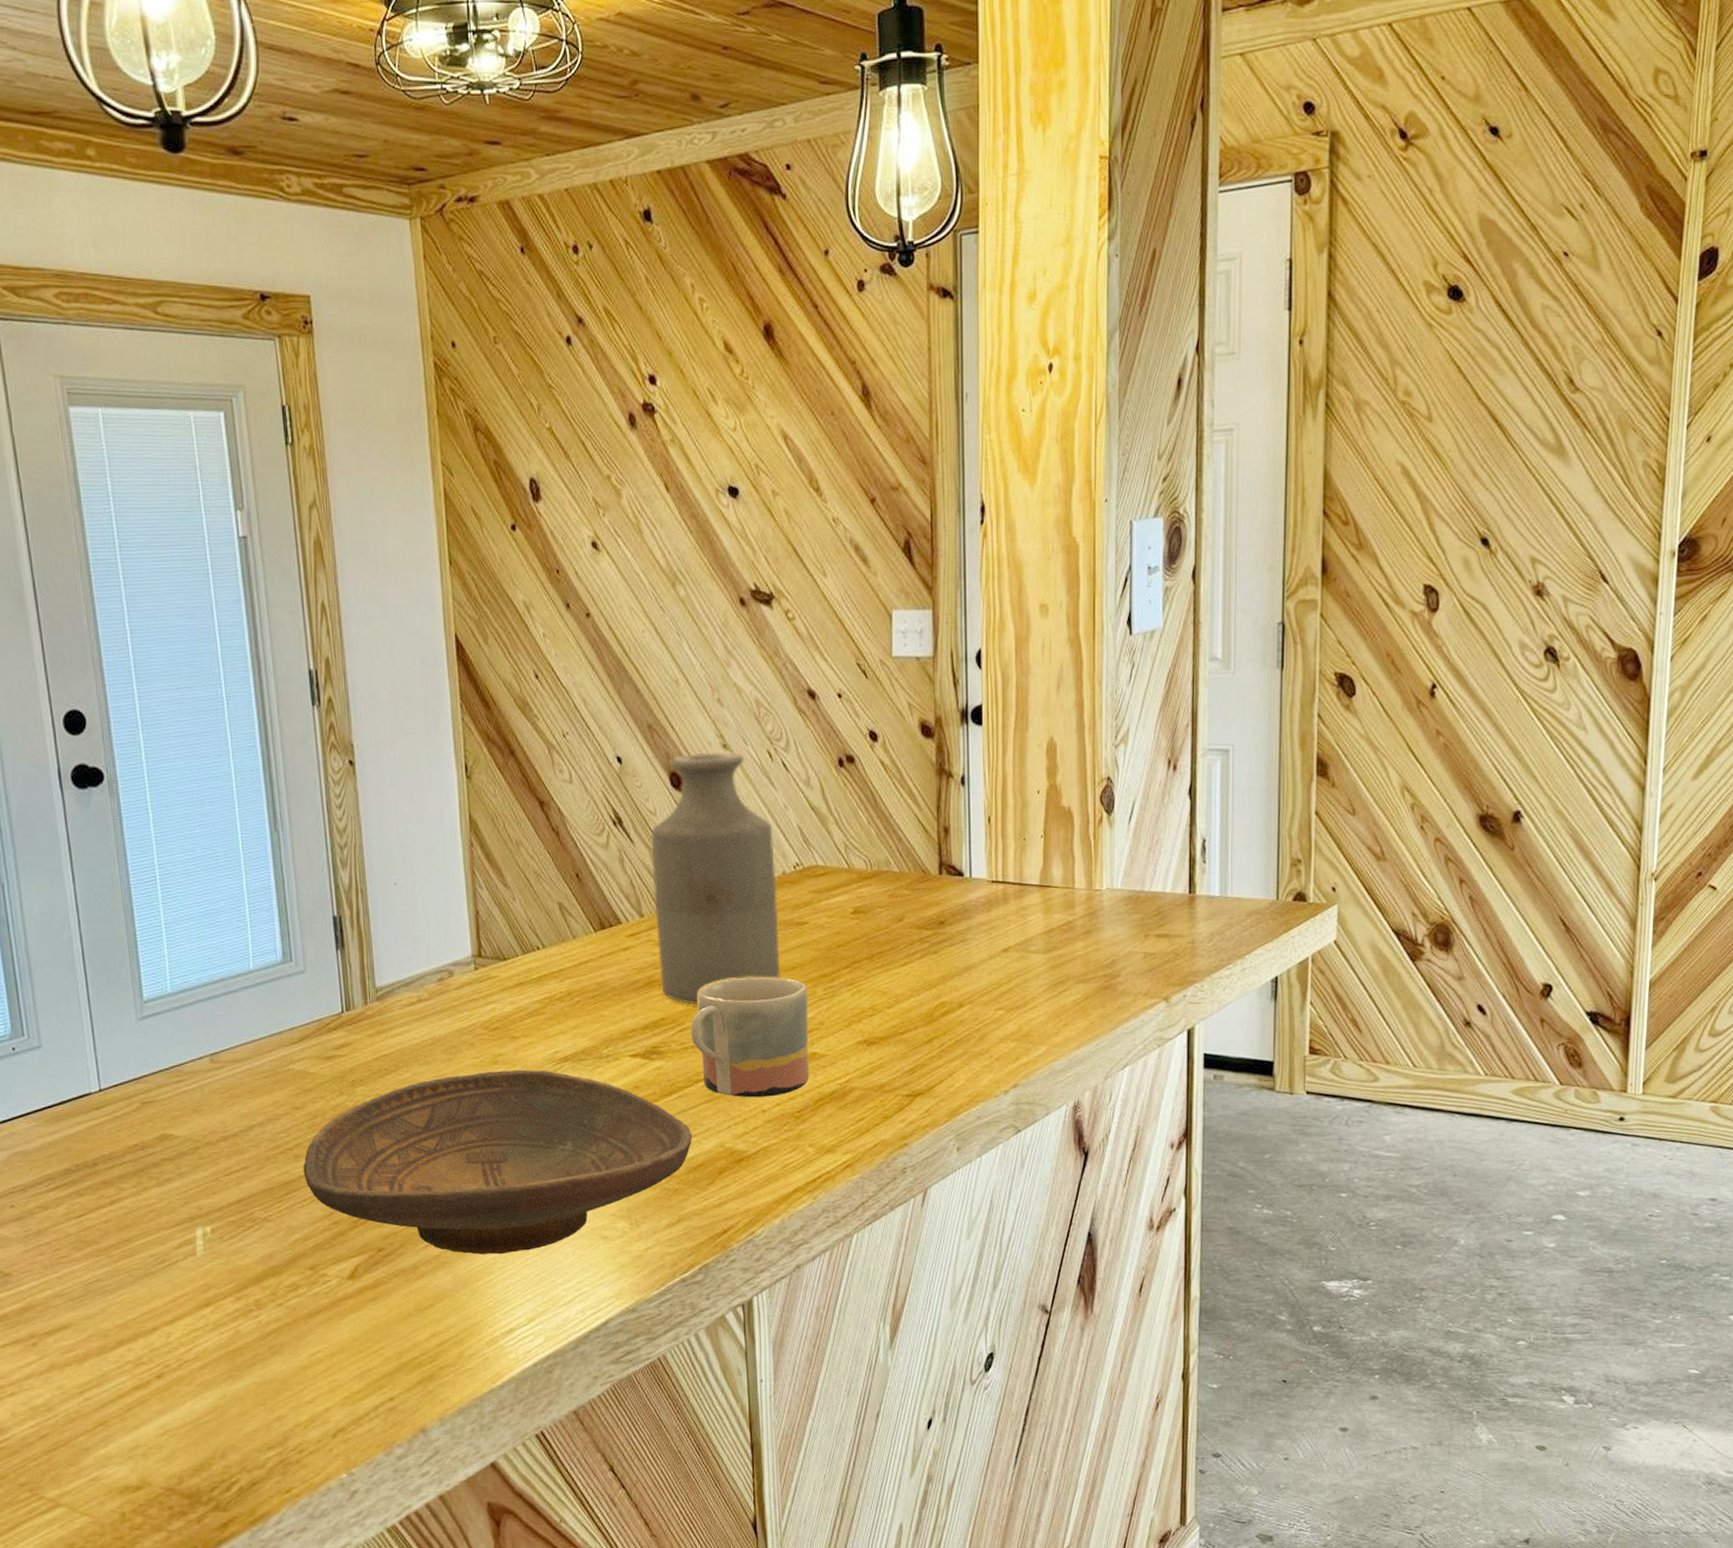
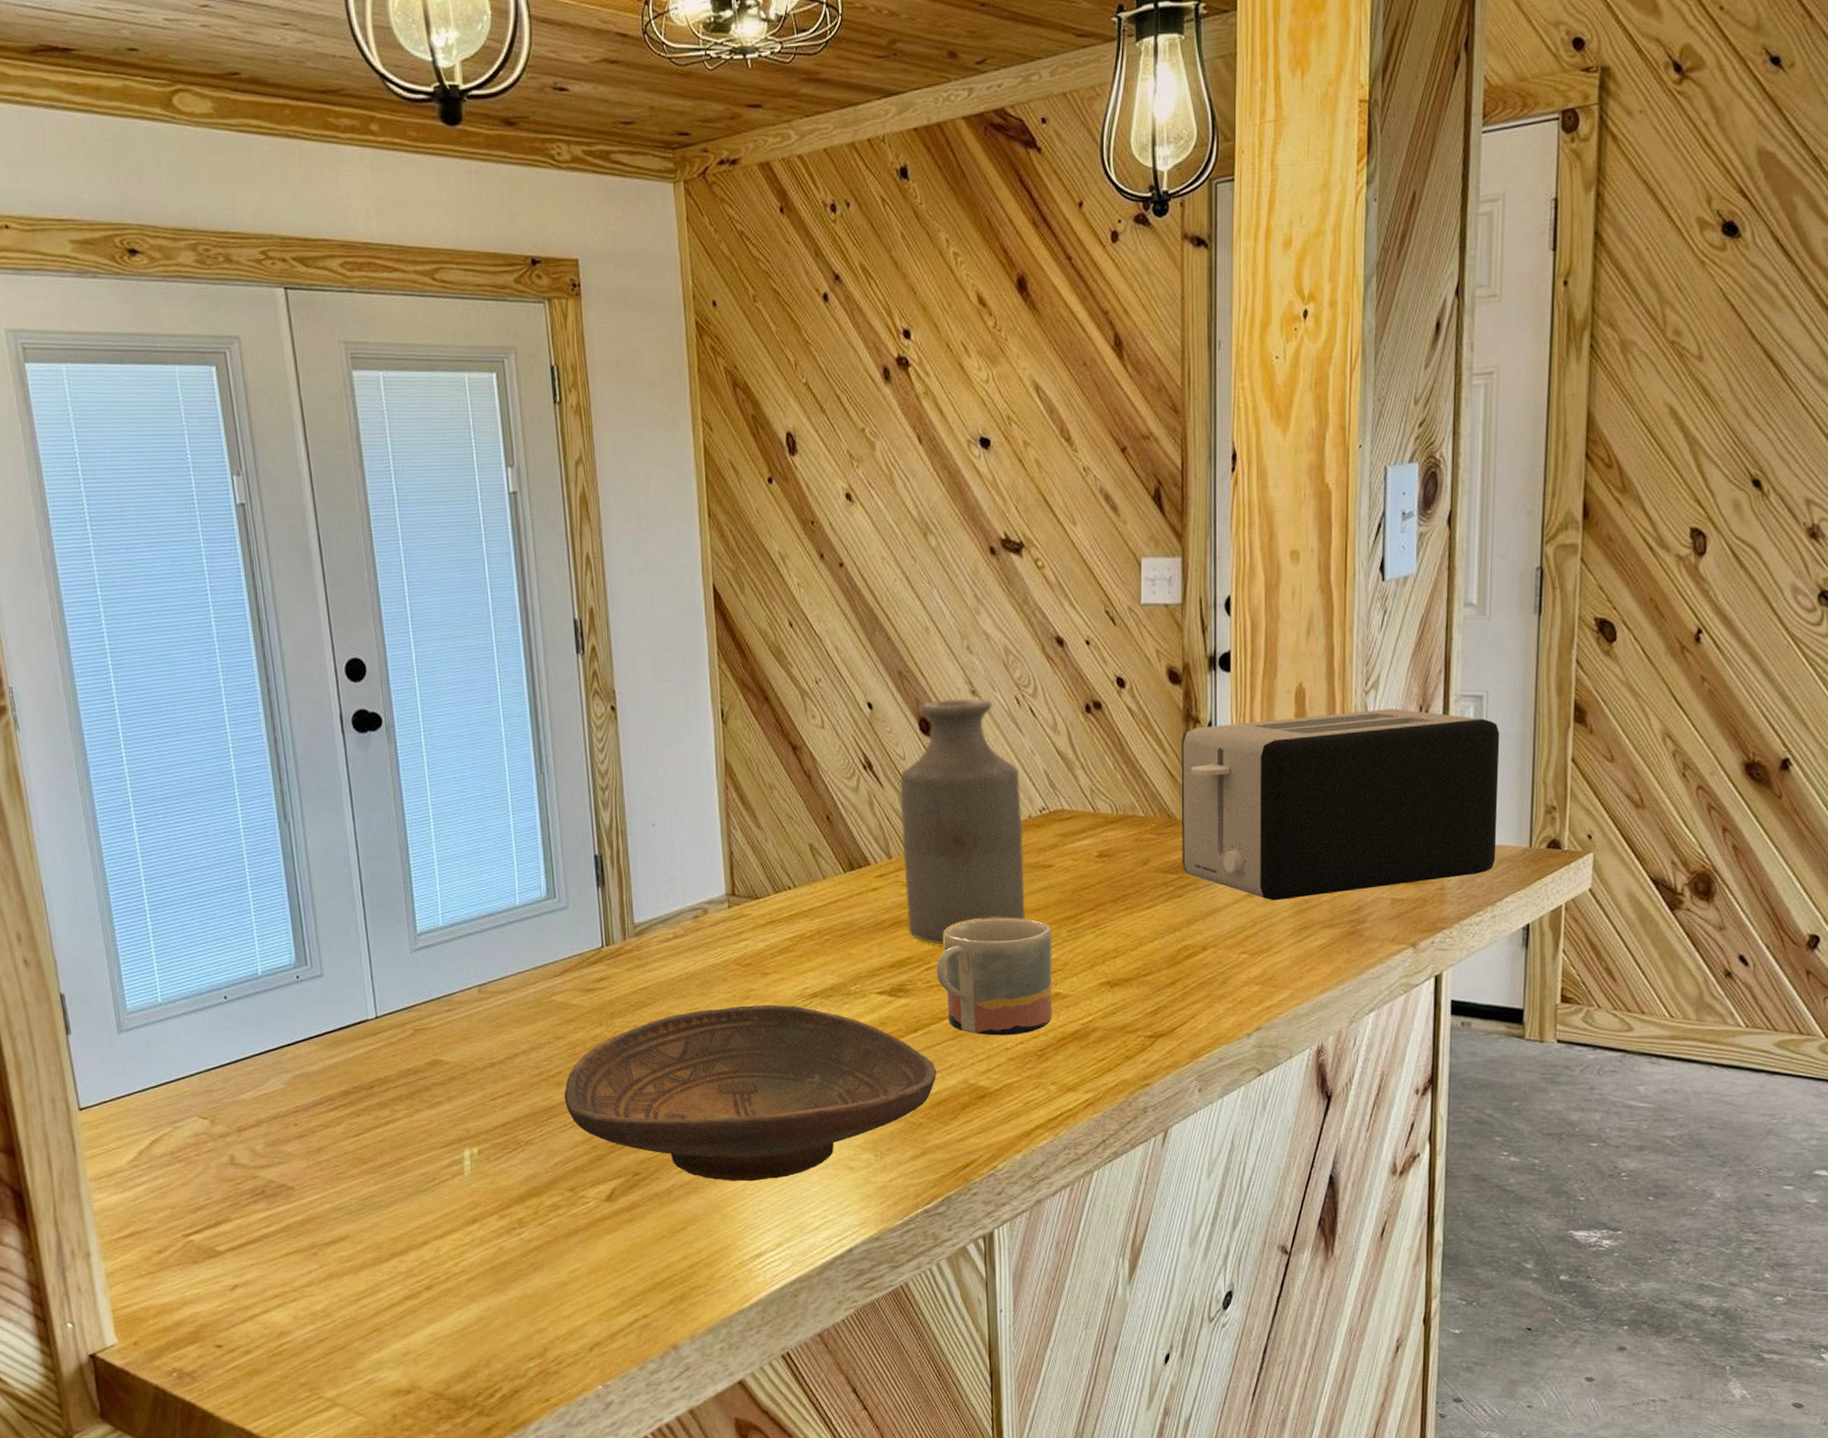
toaster: none [935,762,1246,956] -> present [1181,708,1500,901]

